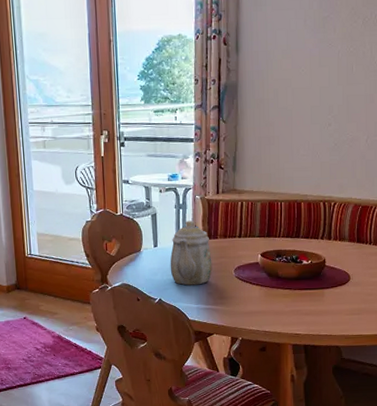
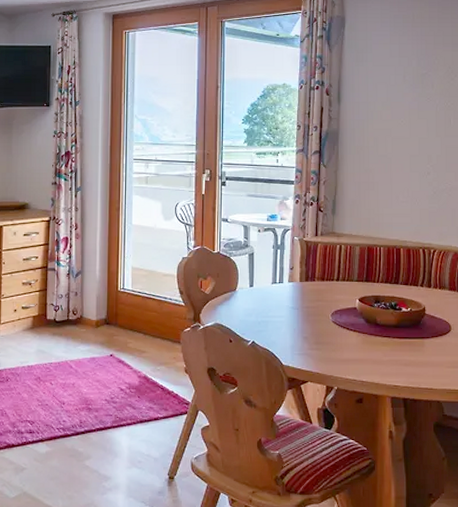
teapot: present [170,220,212,286] -> none [265,261,309,328]

